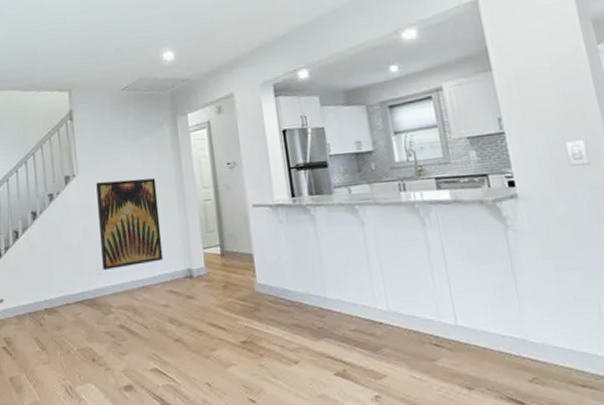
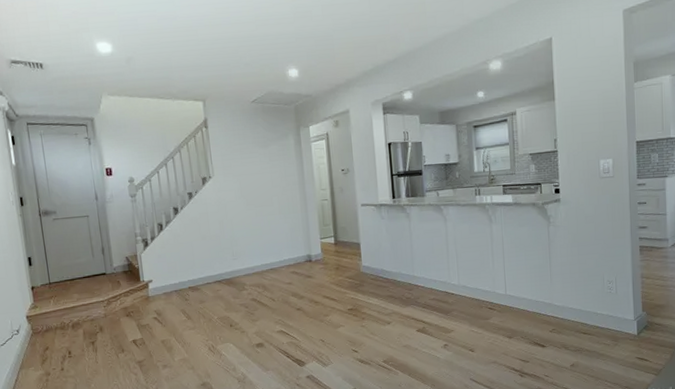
wall art: present [96,178,164,270] -> none [230,181,288,256]

